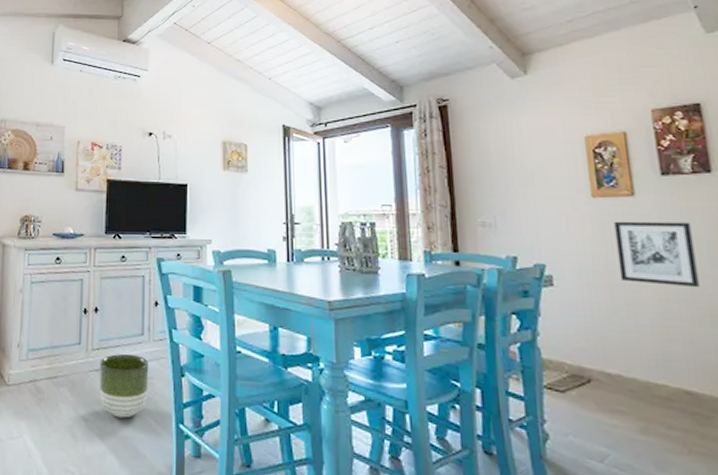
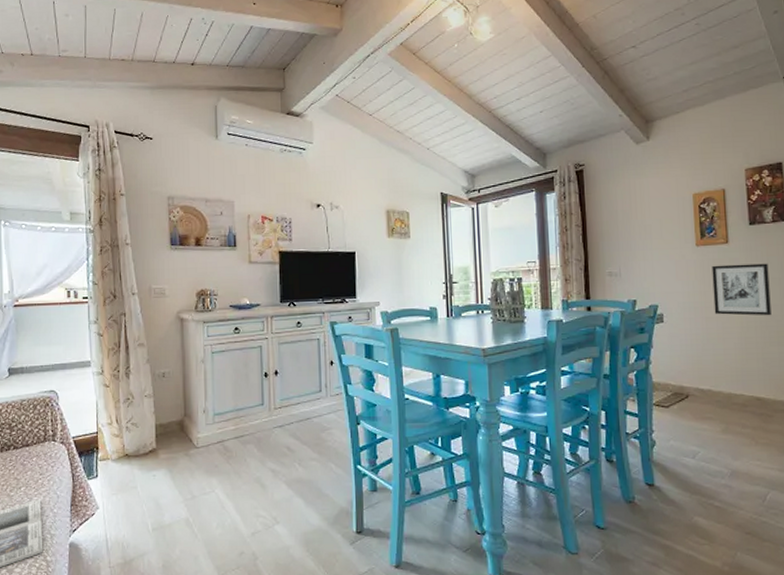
planter: present [99,353,149,418] -> none [283,409,329,465]

